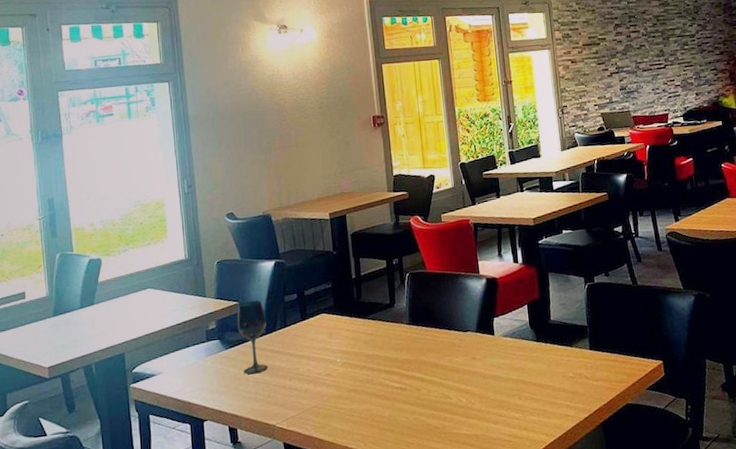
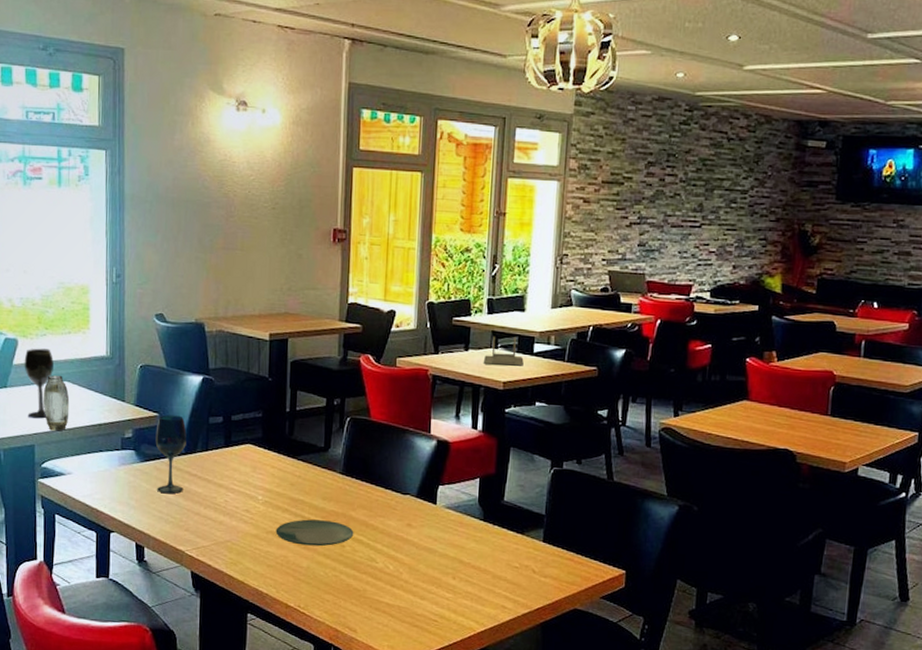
wine glass: none [108,262,137,328] -> present [24,348,54,419]
vase: none [129,284,155,337] -> present [43,375,70,431]
plate: none [356,368,427,397] -> present [275,519,354,547]
napkin holder: none [514,179,547,206] -> present [484,336,524,366]

